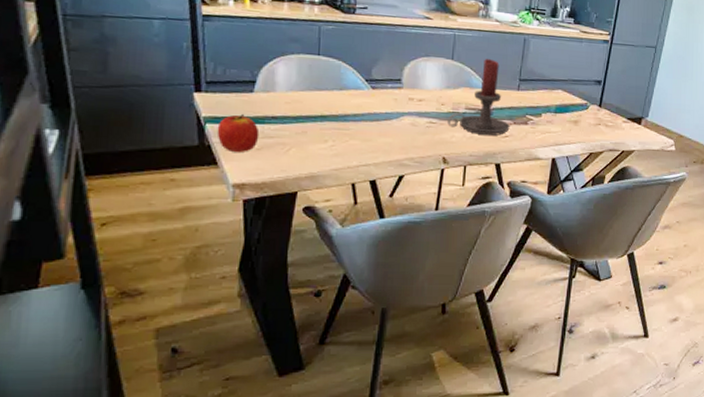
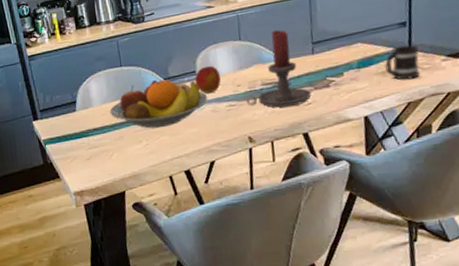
apple: present [216,113,260,152] -> none [54,131,87,165]
fruit bowl: none [295,78,409,131] -> present [110,80,208,129]
apple: none [399,77,426,105] -> present [195,66,221,93]
mug: none [578,101,607,133] -> present [385,45,420,80]

